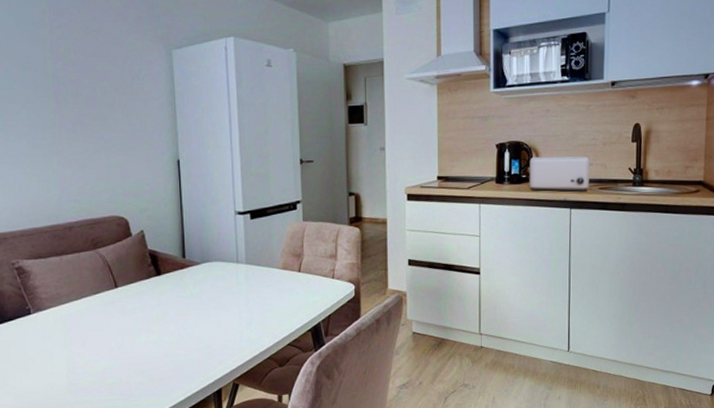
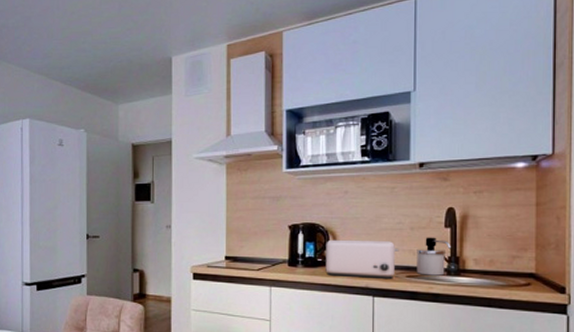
soap dispenser: none [607,151,636,187] -> present [415,237,451,276]

